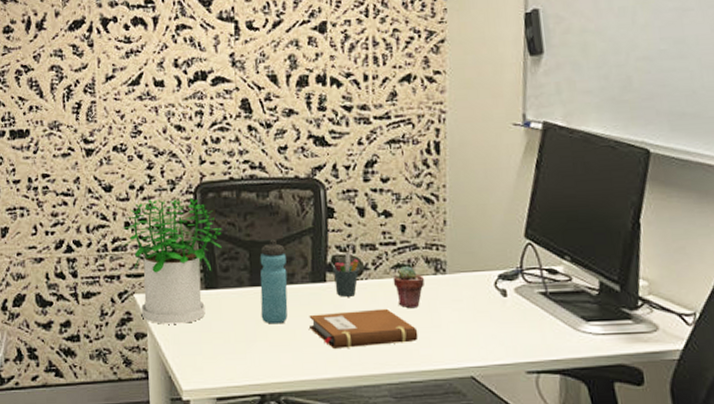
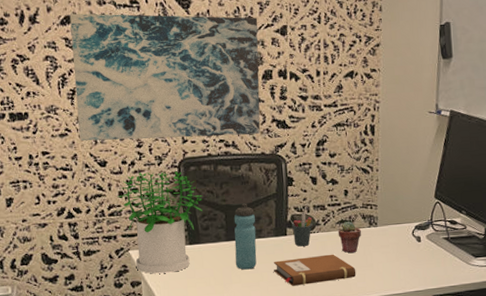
wall art: none [78,13,294,162] -> present [69,13,261,141]

